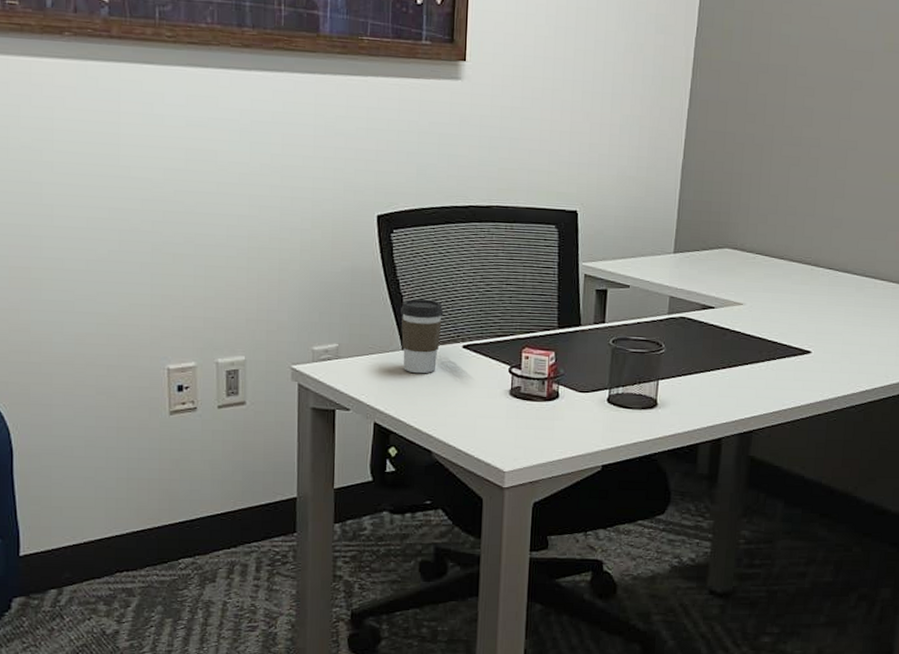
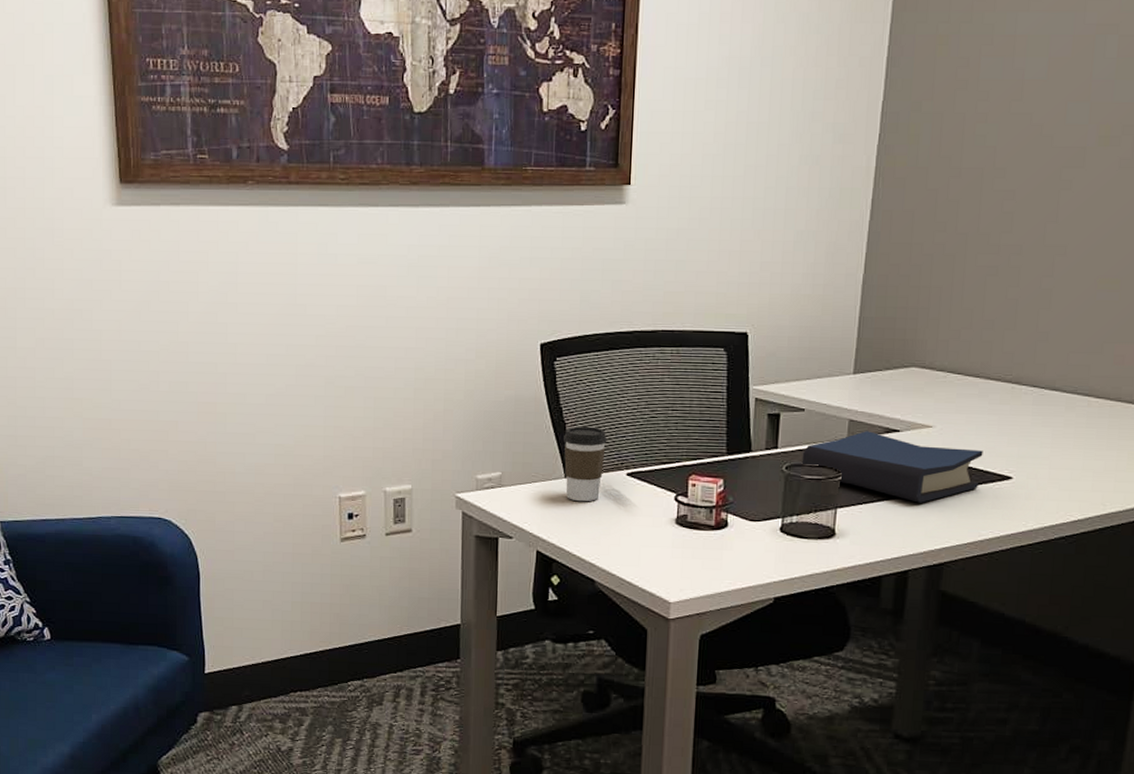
hardback book: none [627,307,787,375] -> present [801,431,983,503]

